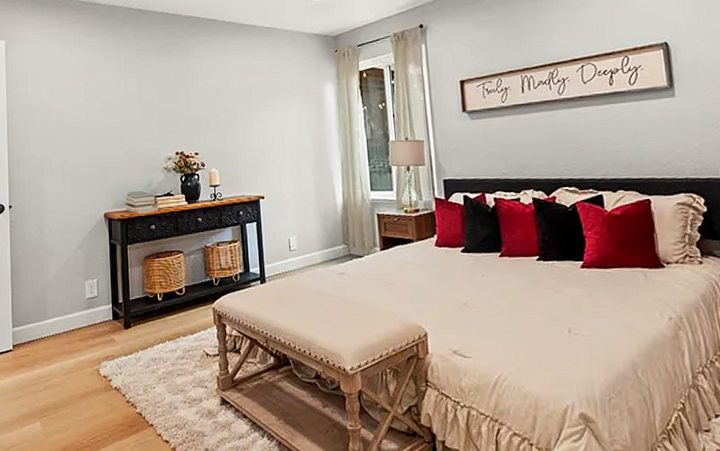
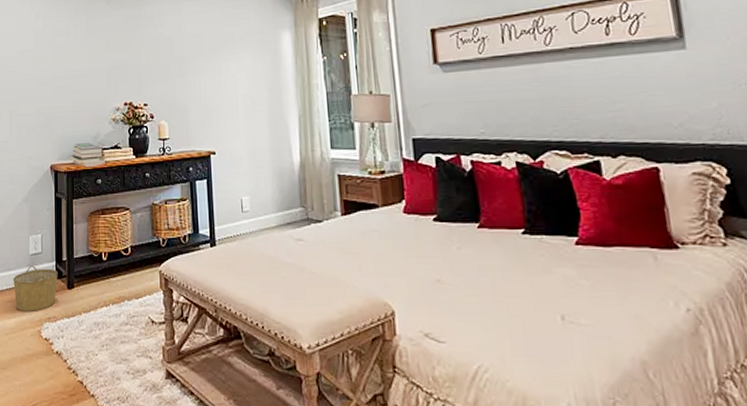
basket: none [70,309,115,353] -> present [13,265,58,312]

